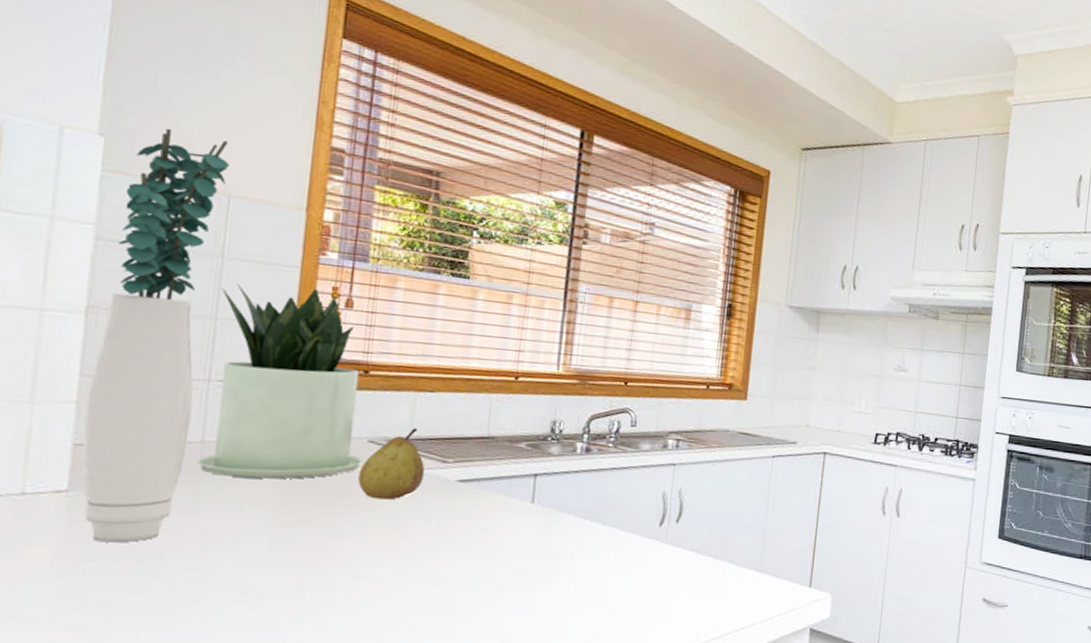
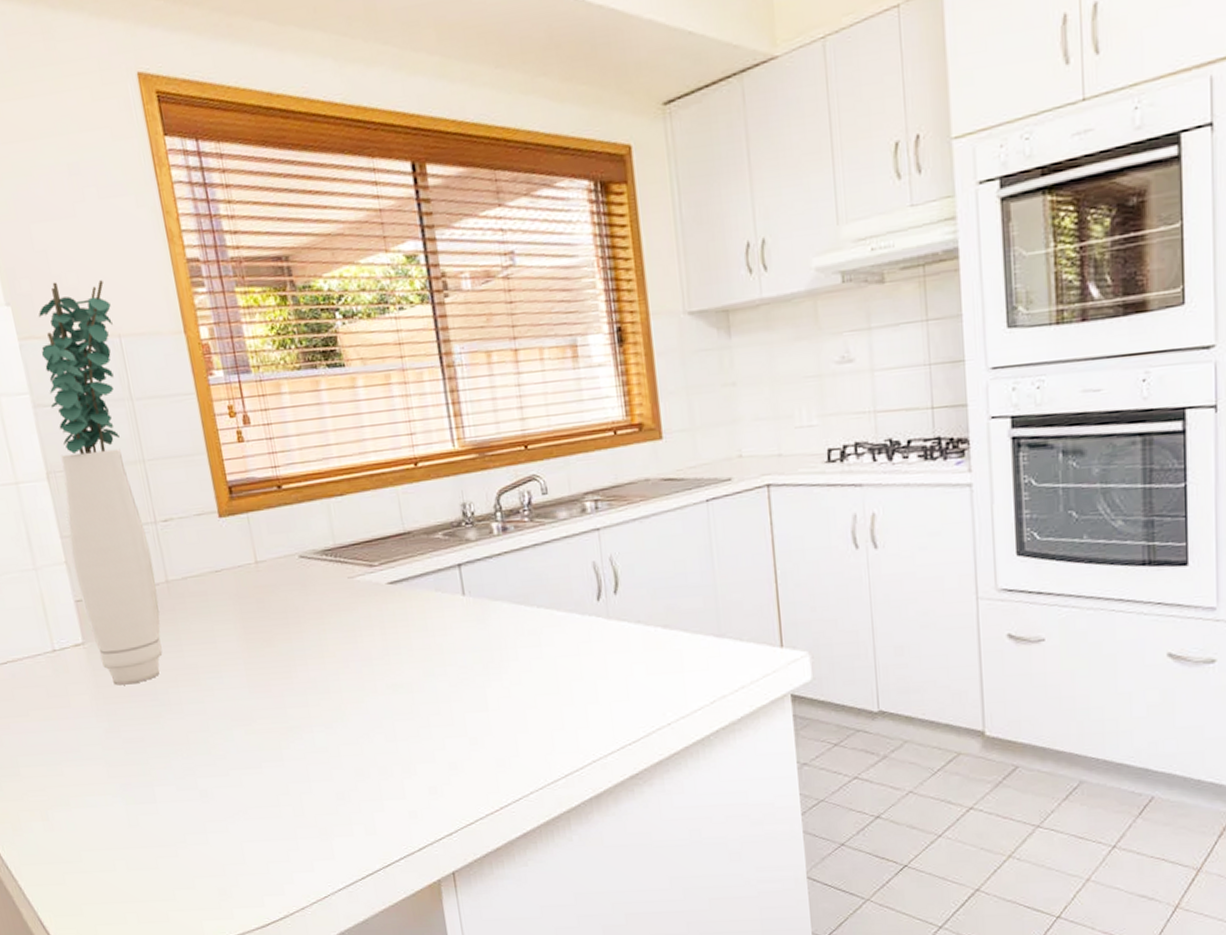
planter: present [197,283,364,479] -> none [140,411,301,611]
fruit: present [358,428,425,500] -> none [299,536,357,614]

